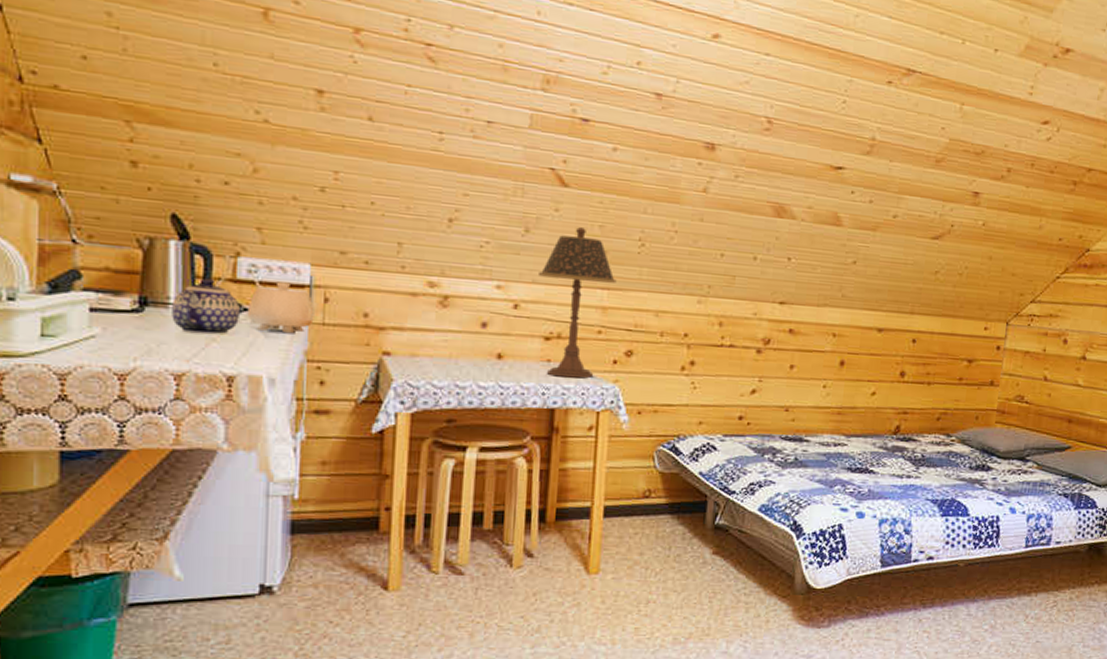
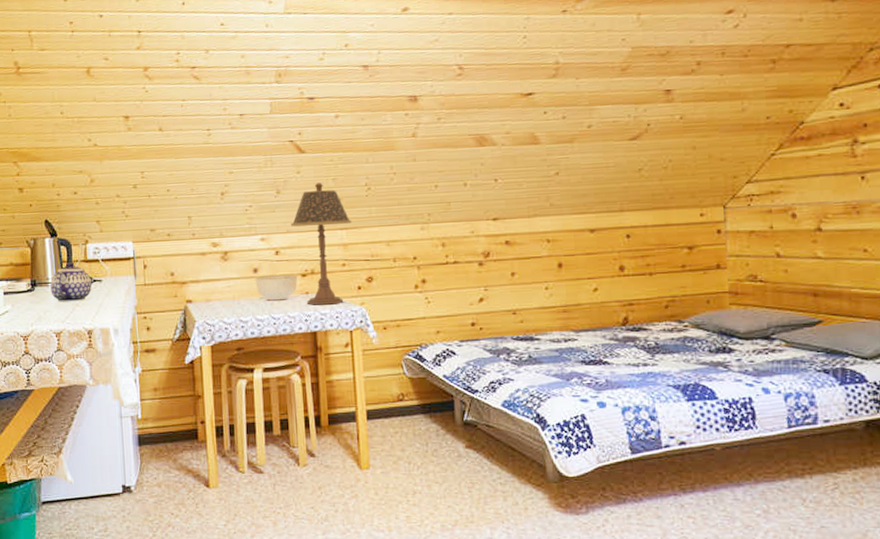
sugar bowl: present [247,281,314,334] -> none [96,257,139,295]
bowl: none [481,332,540,367] -> present [255,274,298,301]

